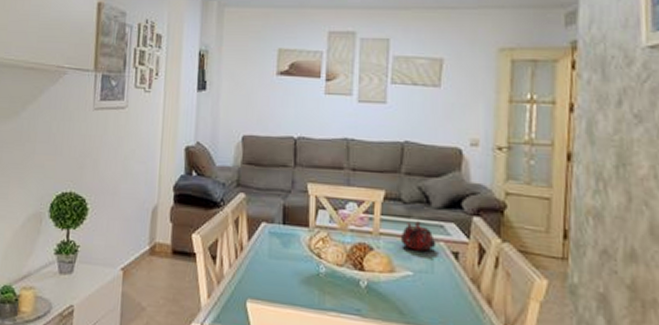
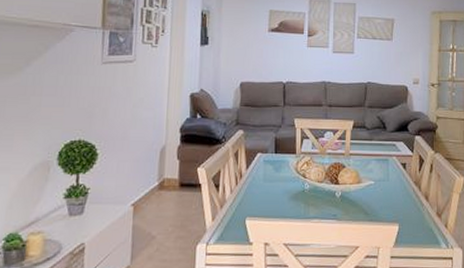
teapot: present [400,220,436,251] -> none [365,142,391,165]

